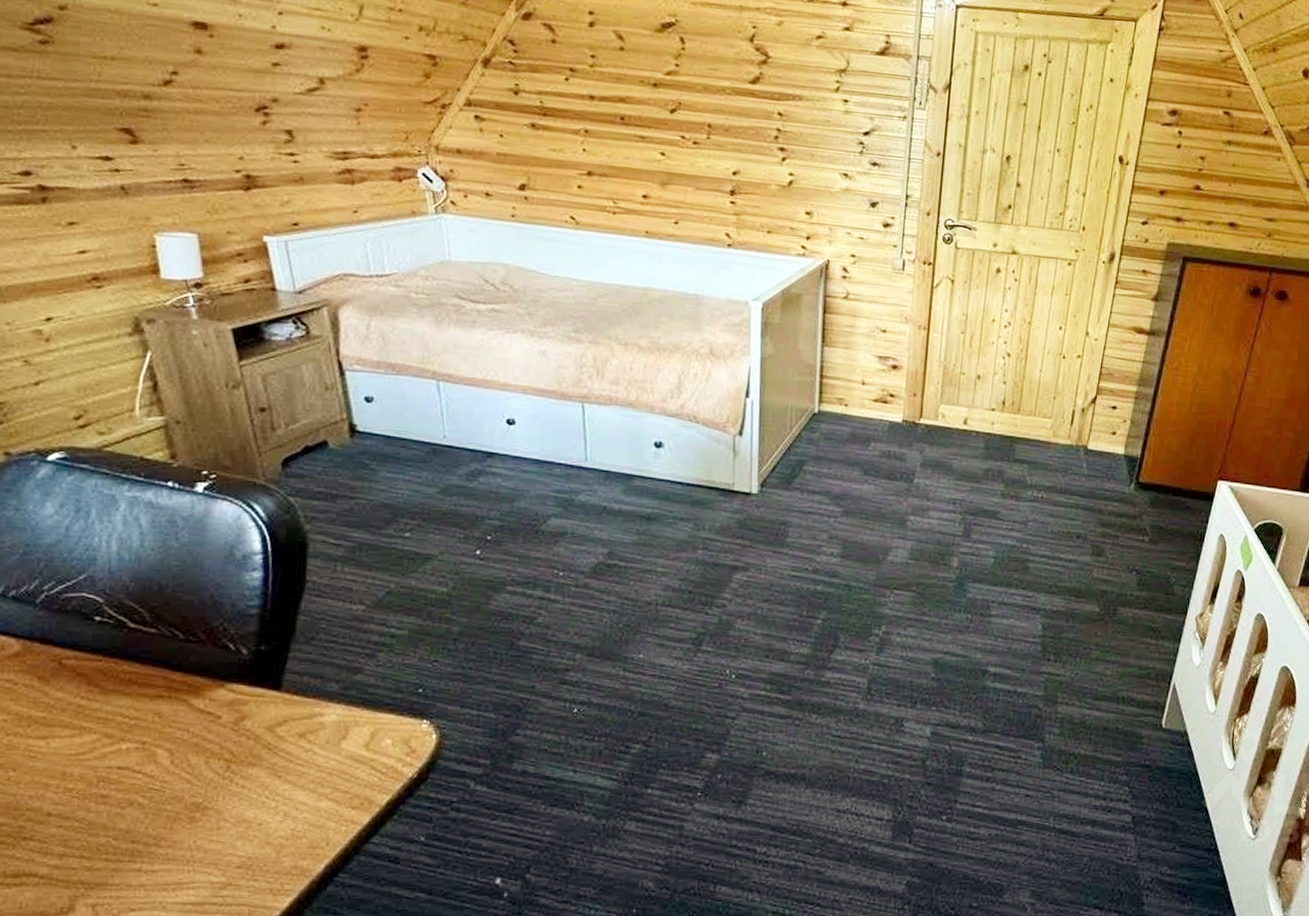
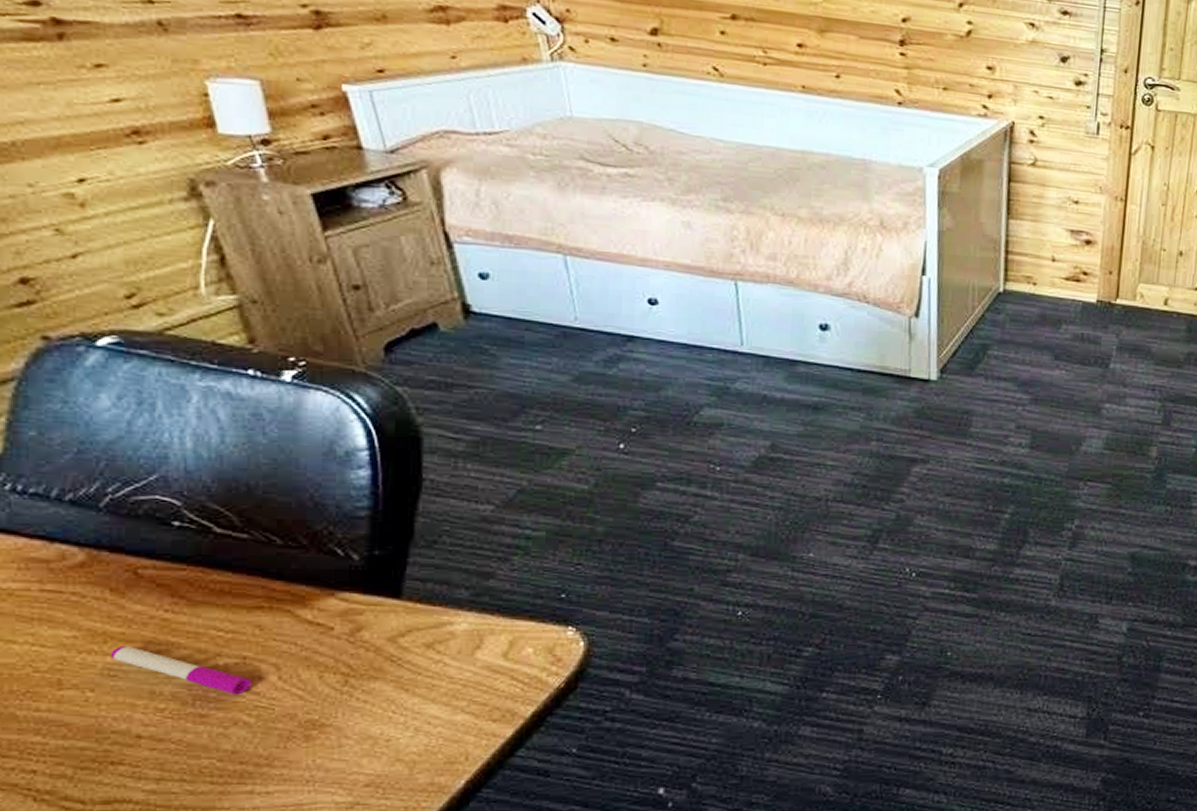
pen: none [32,730,148,778] -> present [110,646,252,695]

